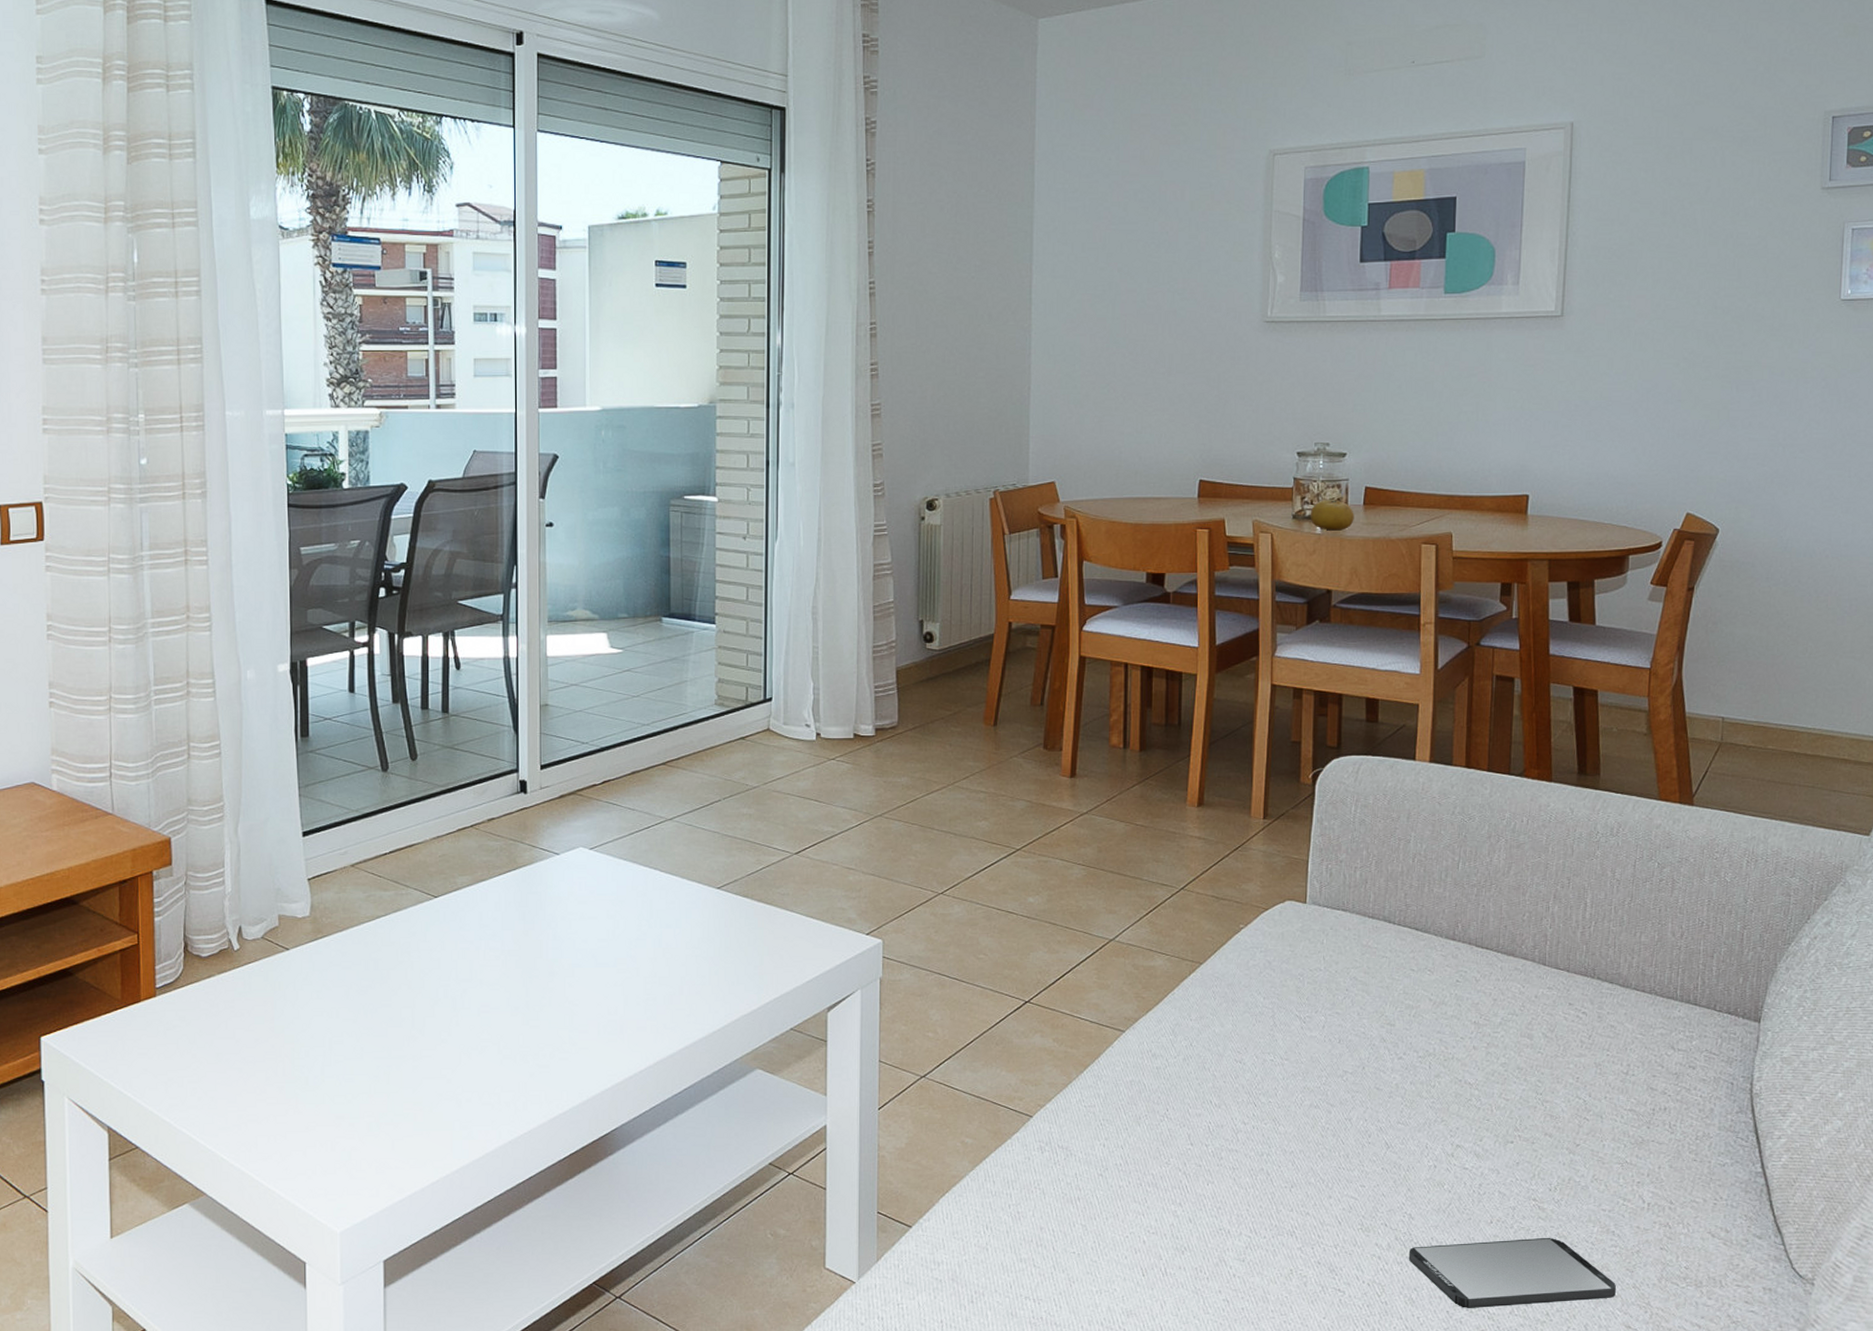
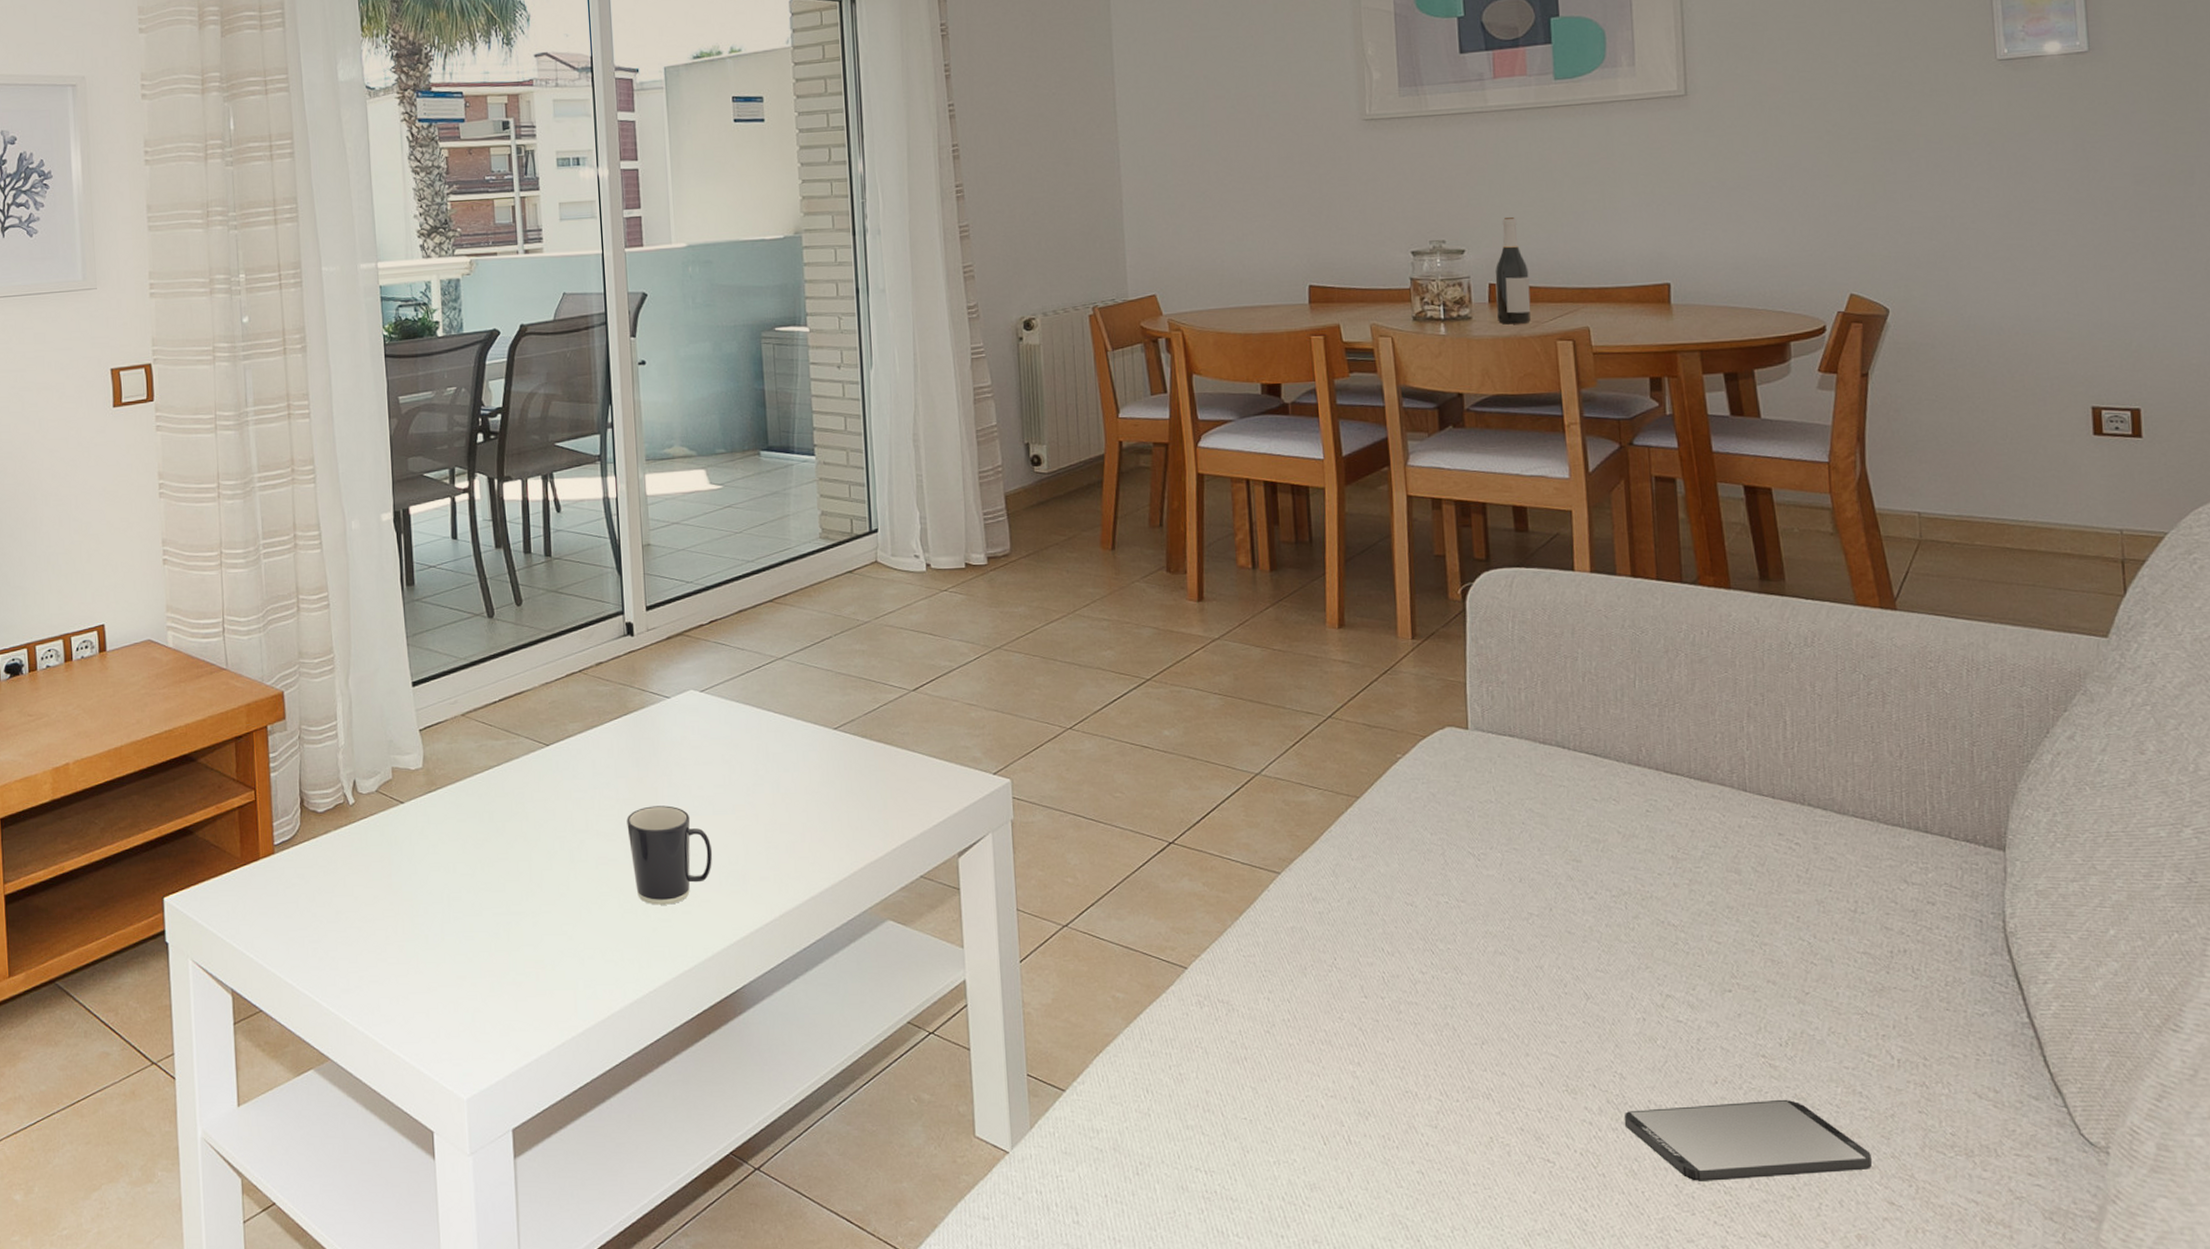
mug: none [510,957,593,1052] -> present [626,805,713,905]
fruit: present [1310,500,1354,531] -> none [1431,298,1480,331]
wine bottle: none [1369,423,1403,527] -> present [1494,217,1531,325]

